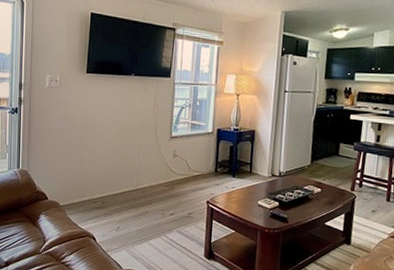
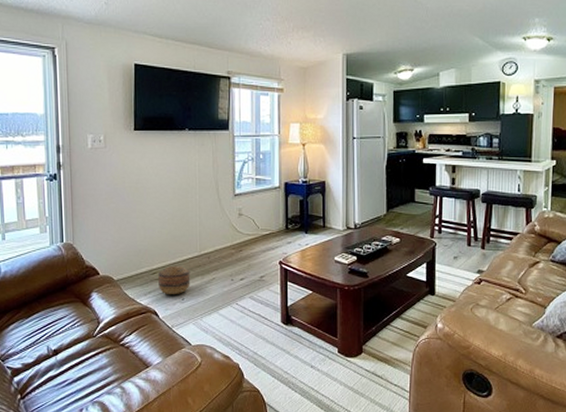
basket: none [98,196,127,223] -> present [158,265,191,294]

